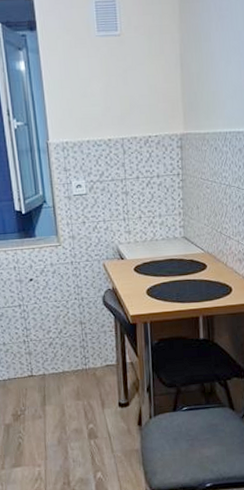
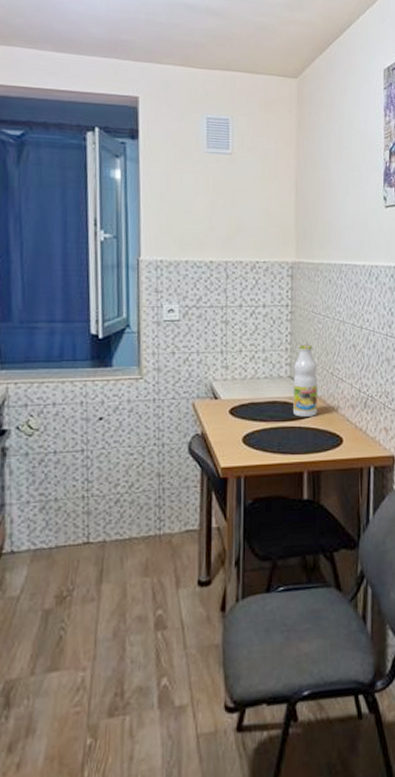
bottle: none [187,208,209,271] -> present [293,345,318,417]

